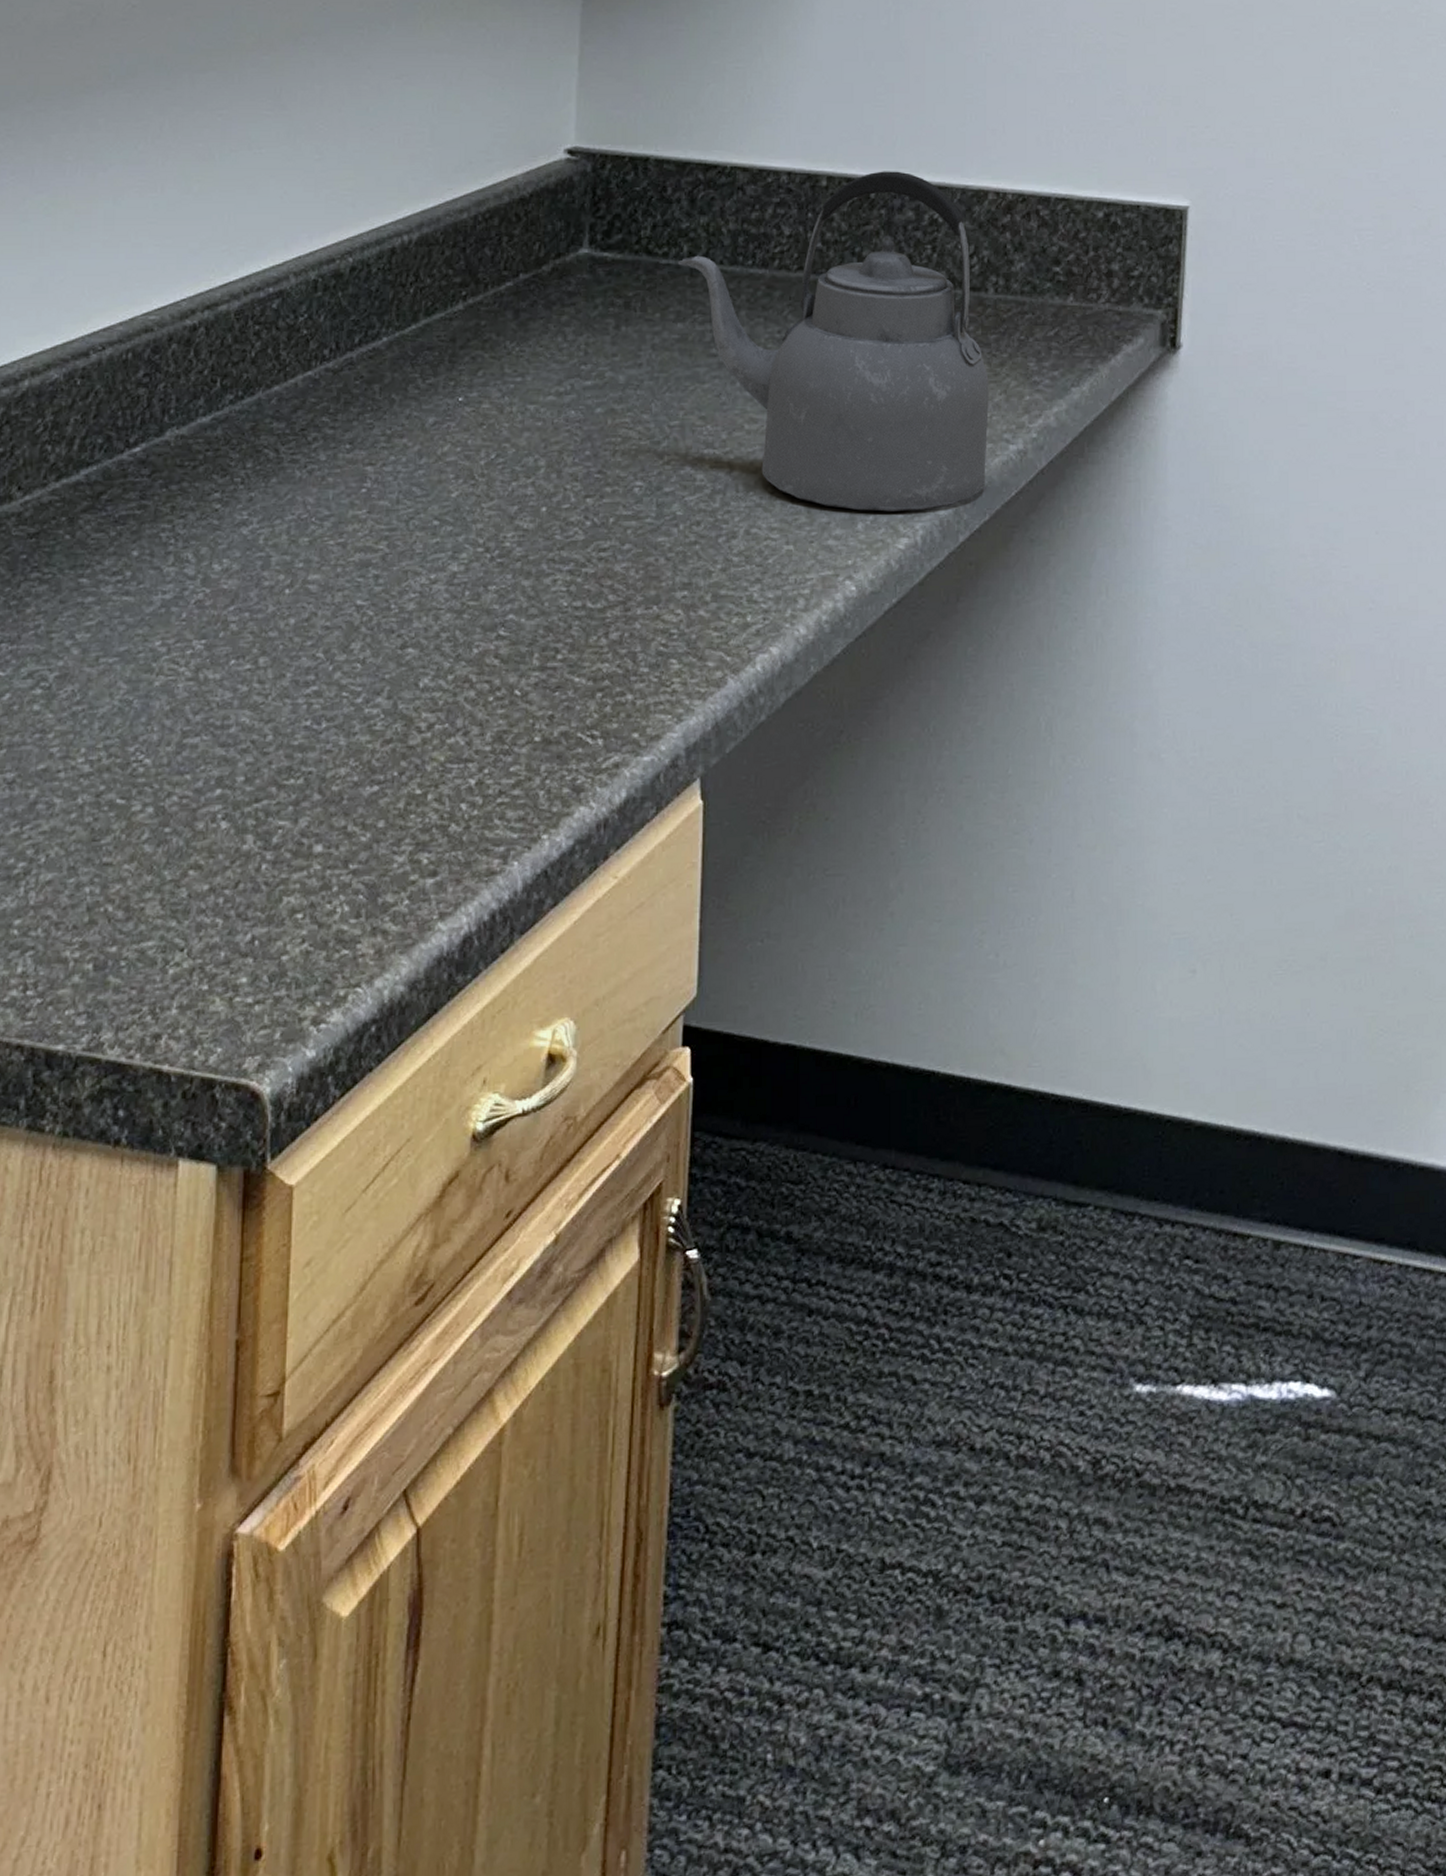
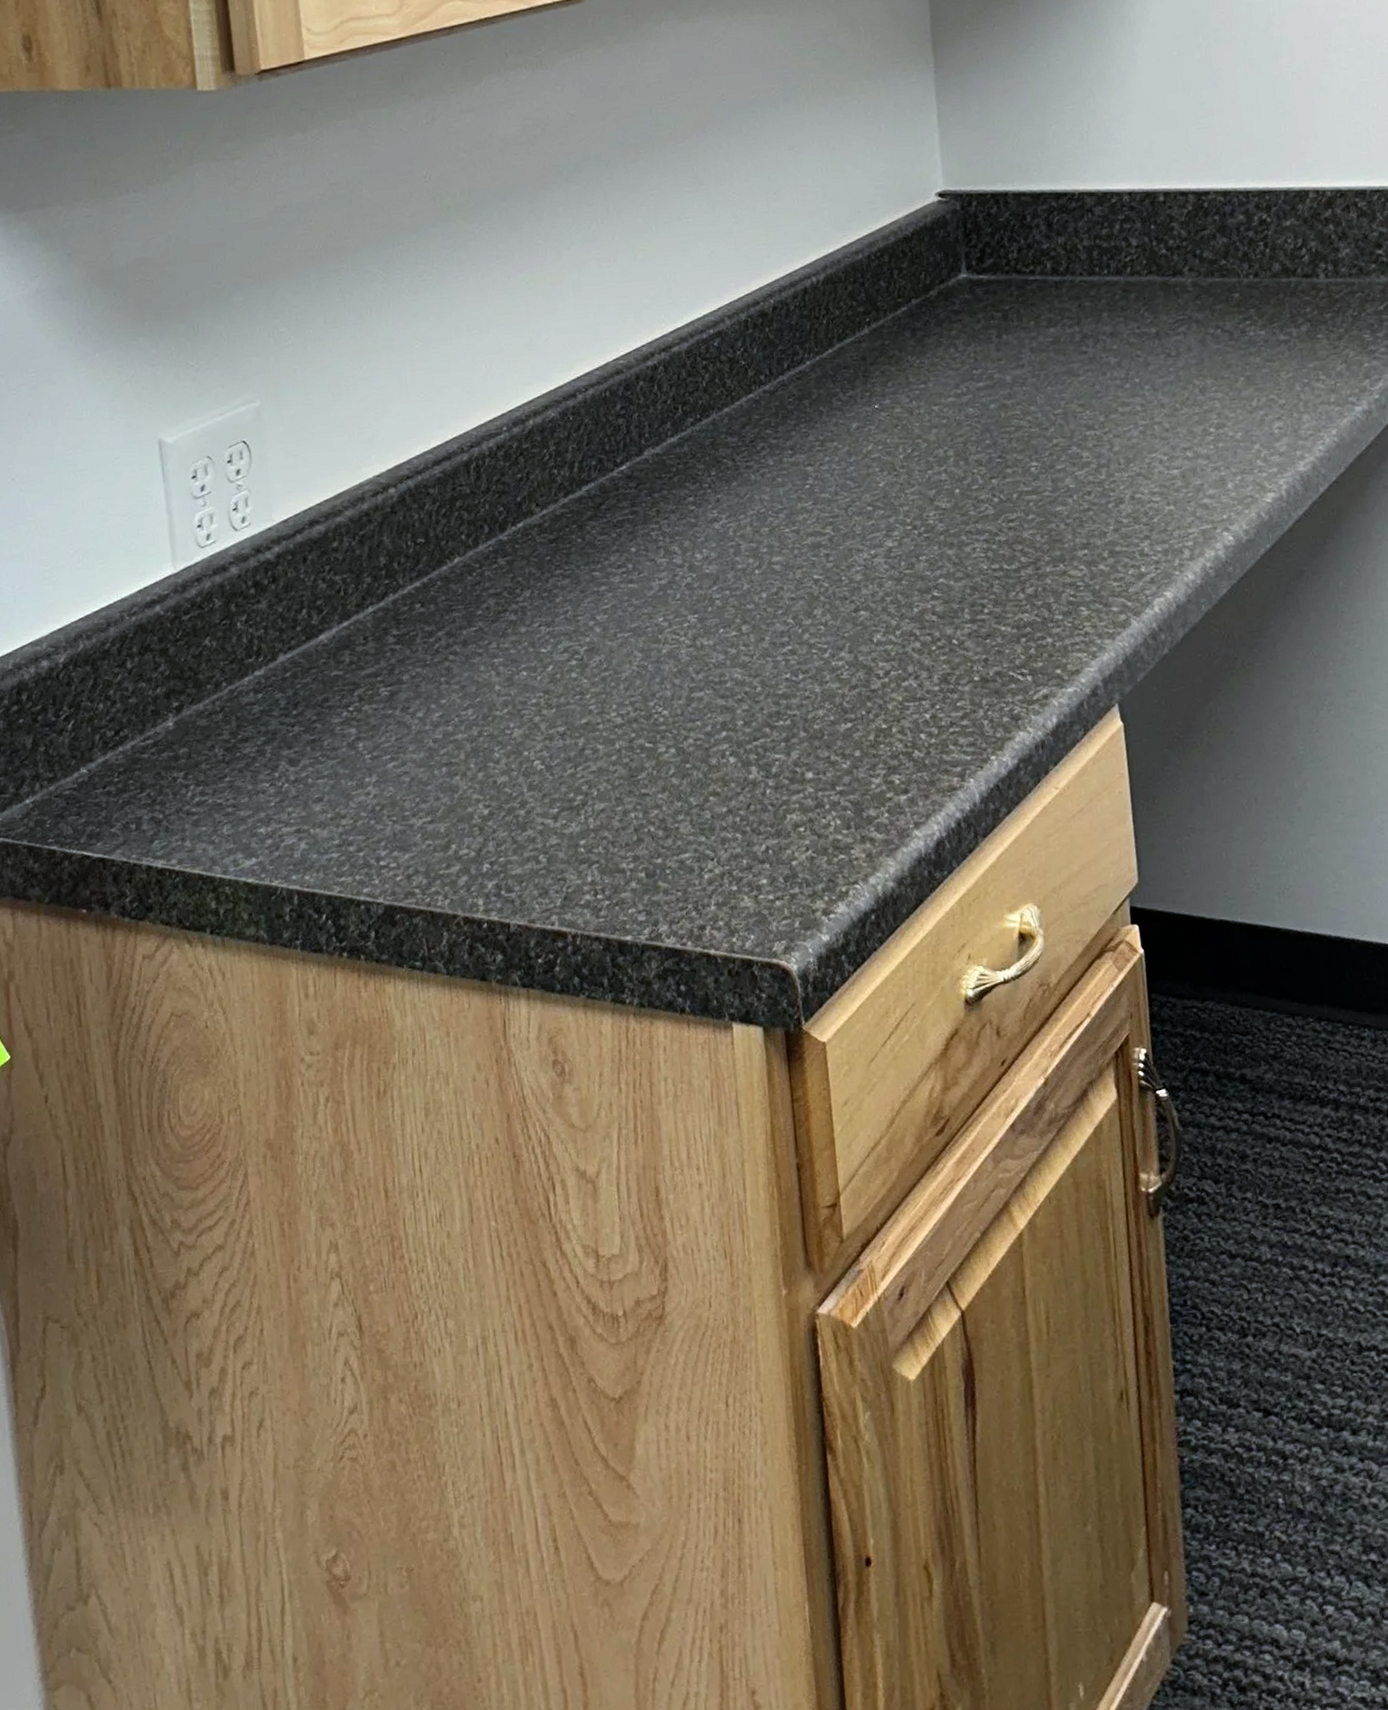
kettle: present [677,171,989,512] -> none [1043,181,1338,473]

